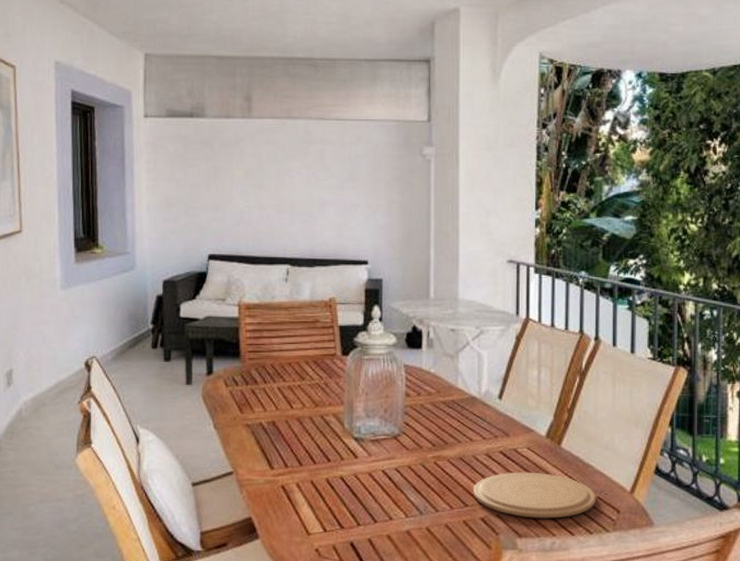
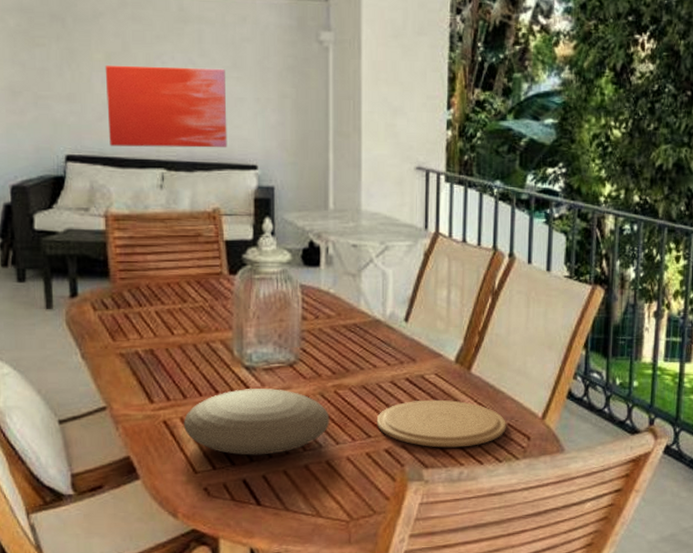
wall art: none [243,180,343,247] -> present [105,65,227,148]
plate: none [299,458,430,520] -> present [183,388,330,456]

